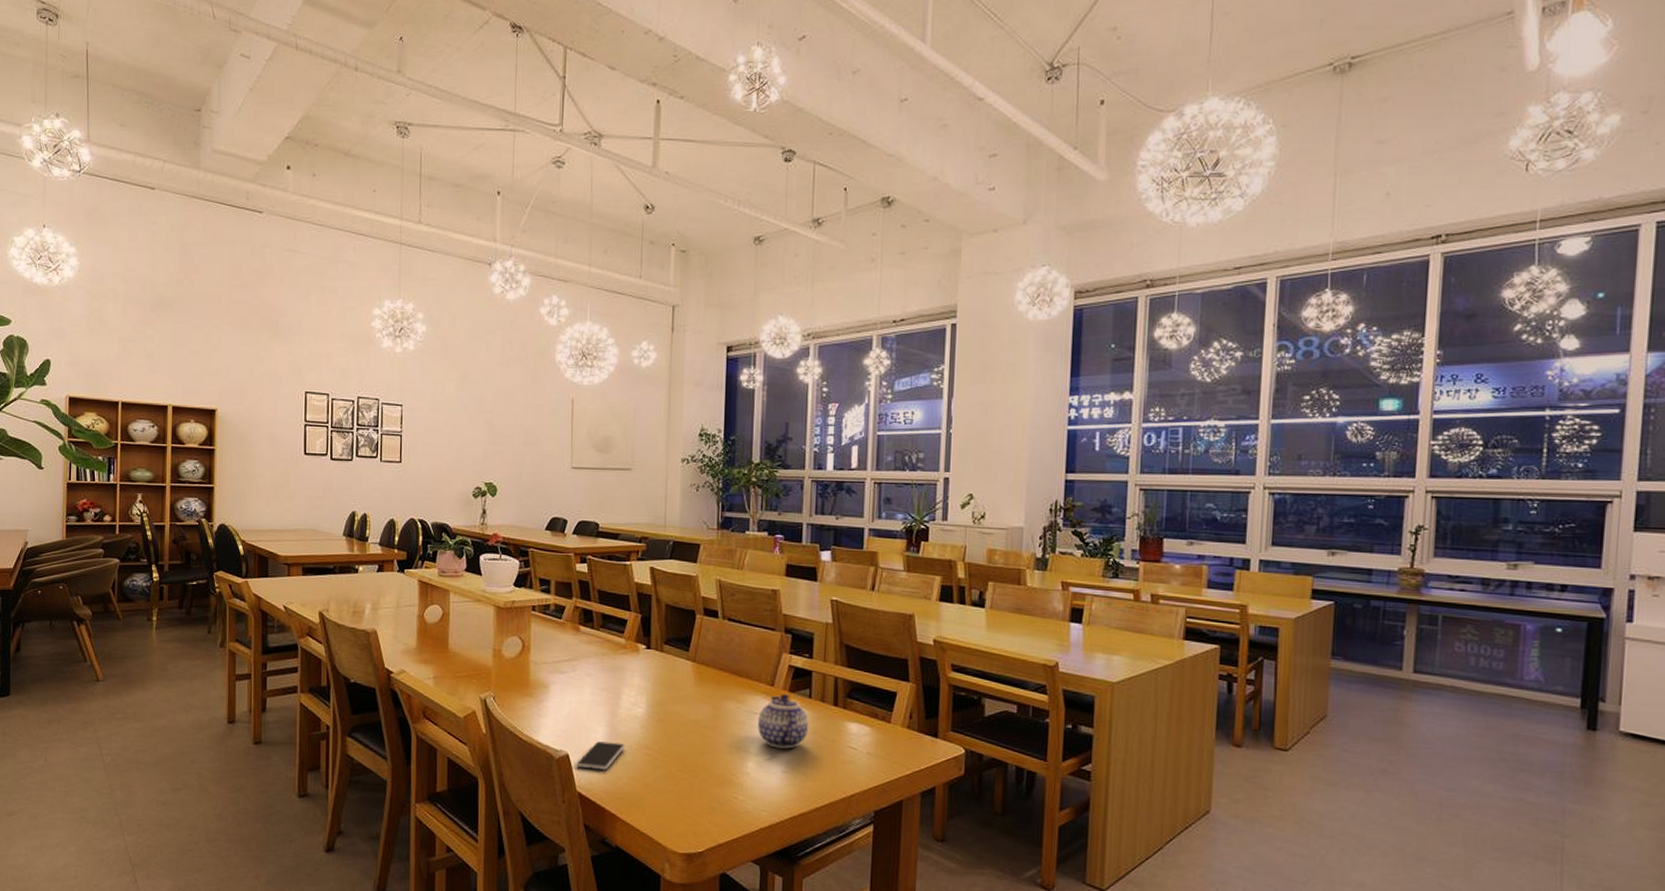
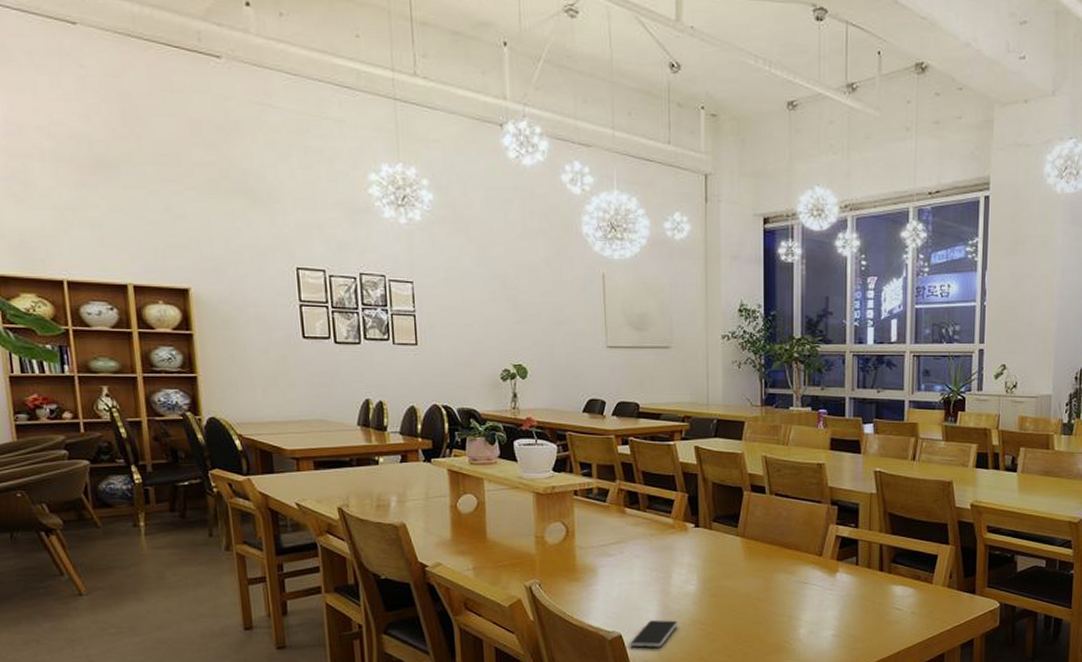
teapot: present [758,694,809,749] -> none [808,563,857,614]

